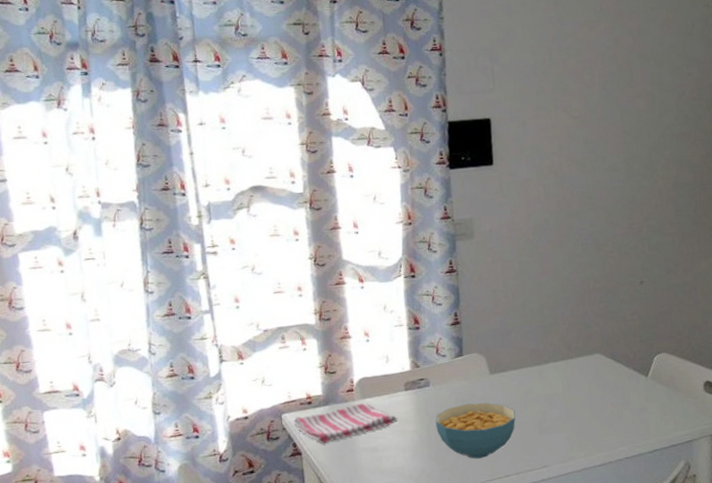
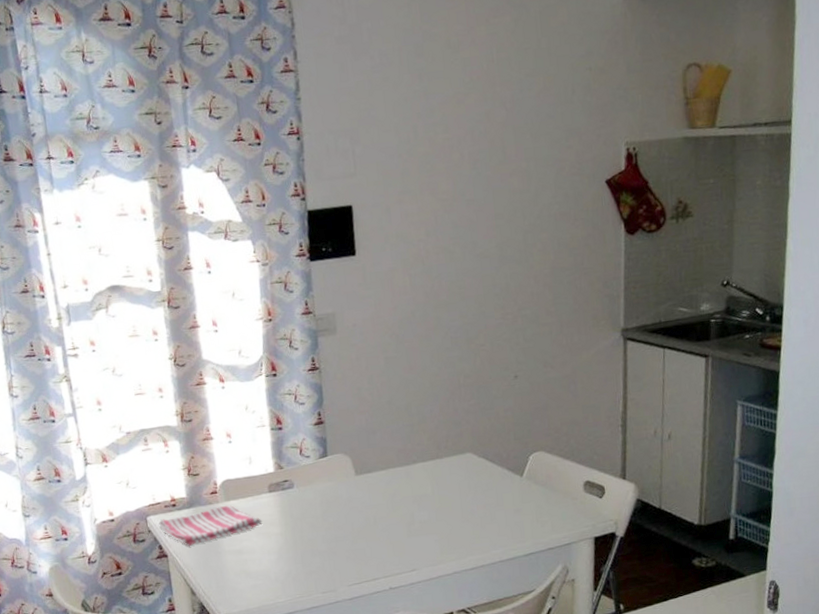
cereal bowl: present [435,402,516,459] -> none [300,504,383,562]

